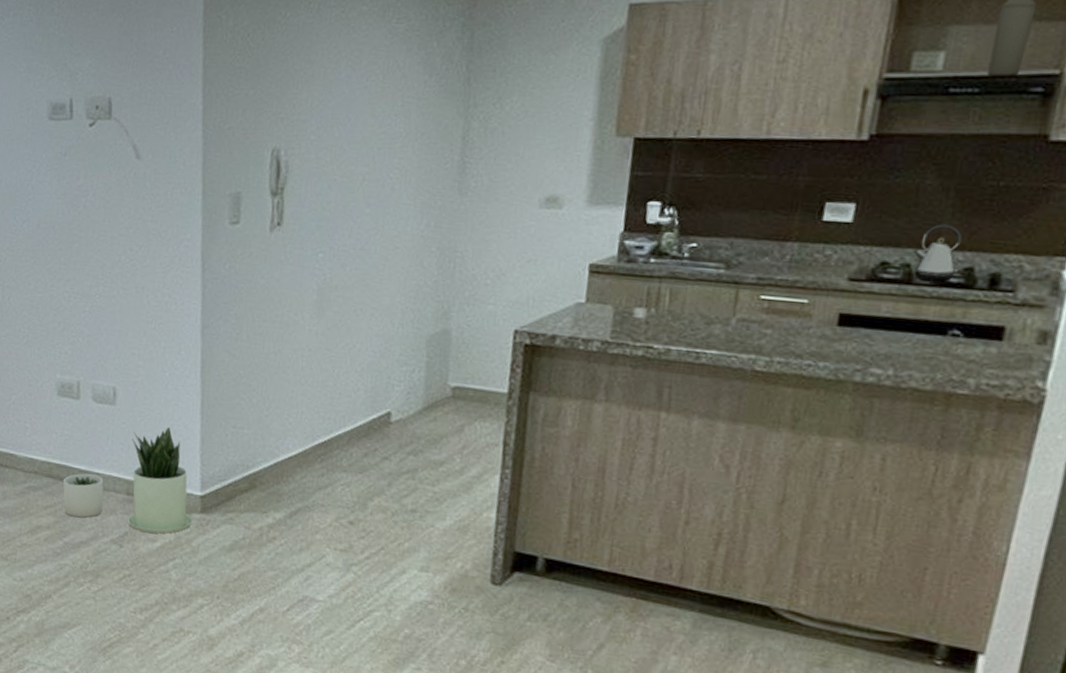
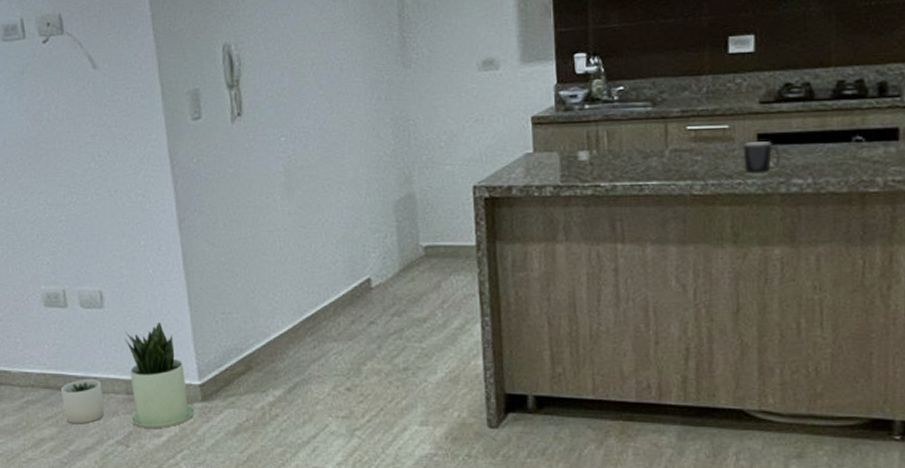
mug: none [817,321,862,362] -> present [742,141,781,178]
kettle: present [912,224,962,283] -> none [810,44,851,96]

